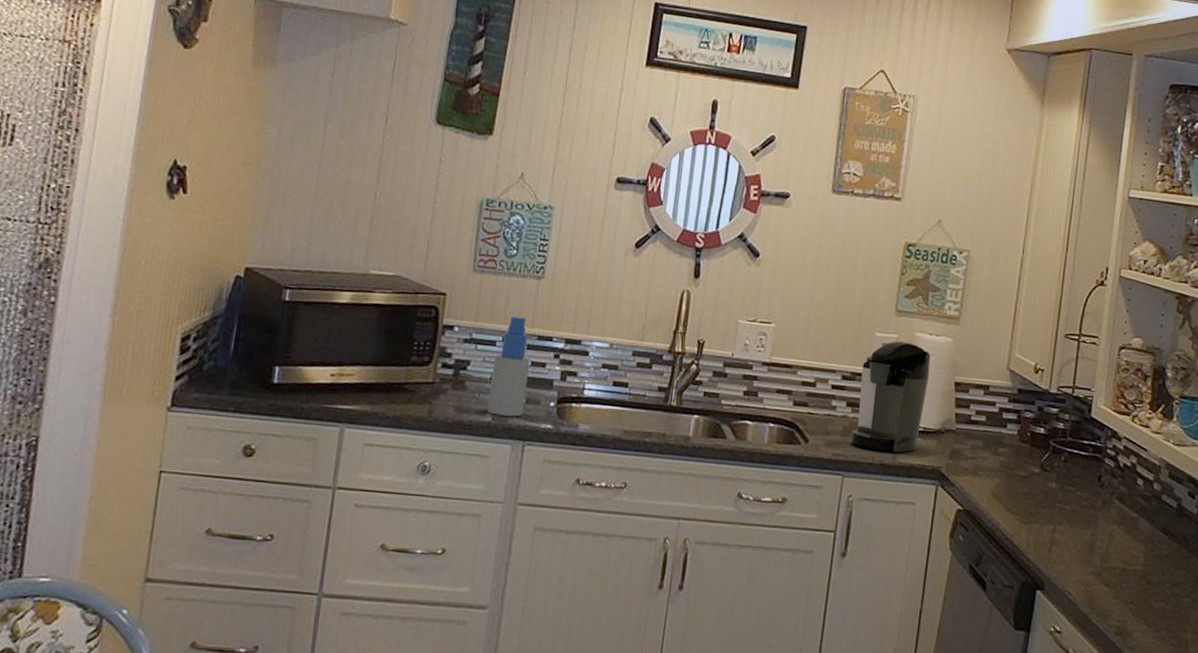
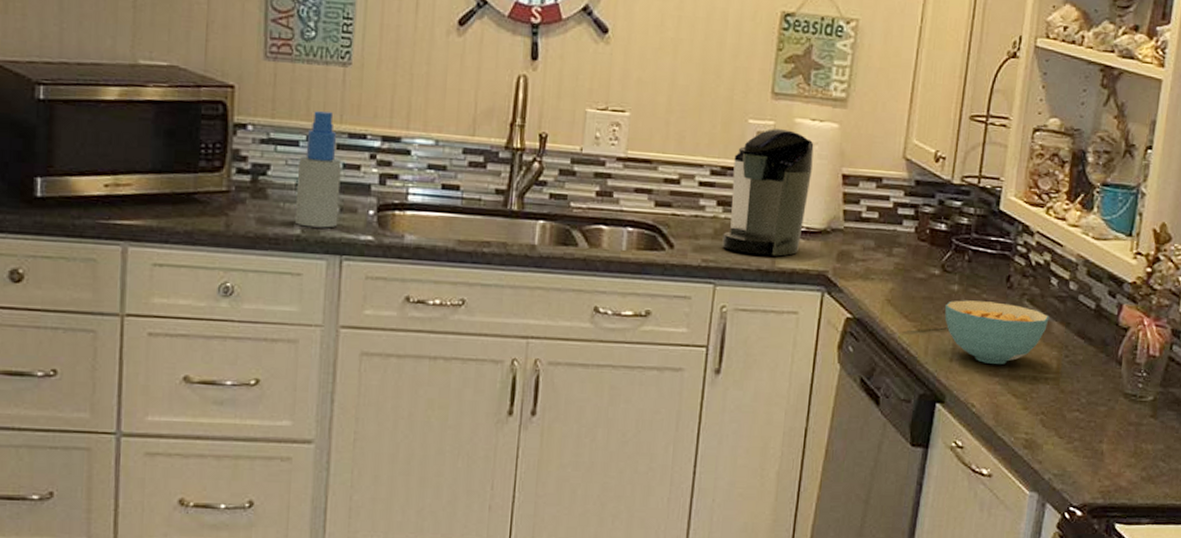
cereal bowl: none [1044,496,1137,556] -> present [944,300,1050,364]

